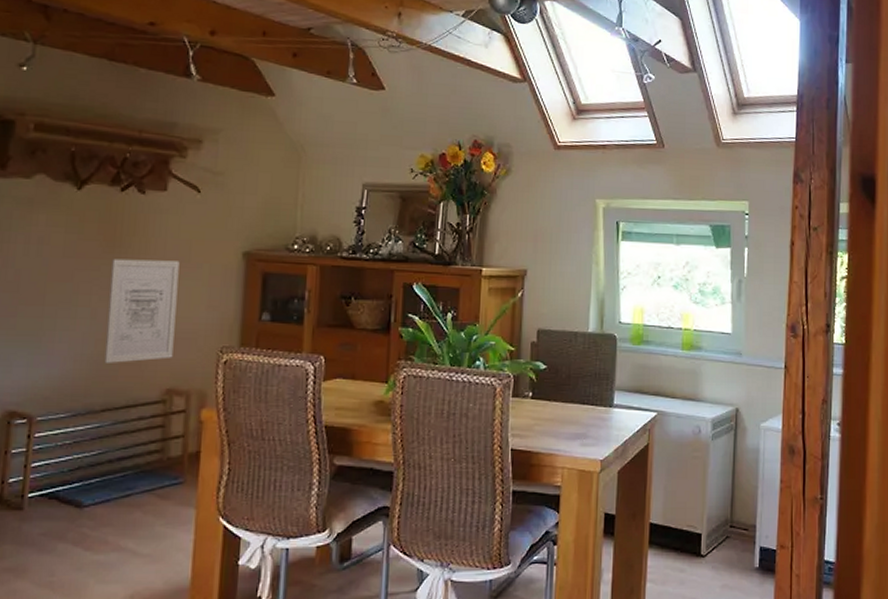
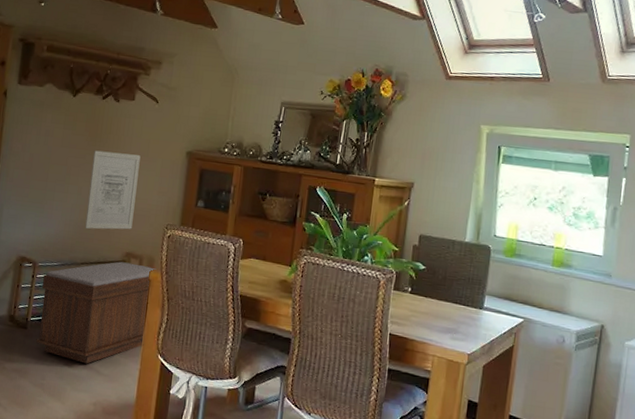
bench: none [38,402,210,545] -> present [36,261,157,364]

